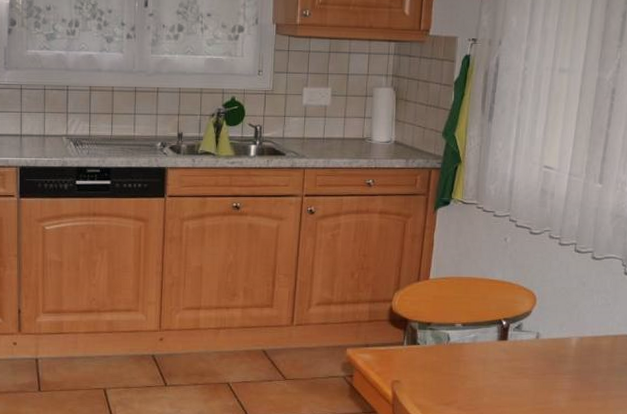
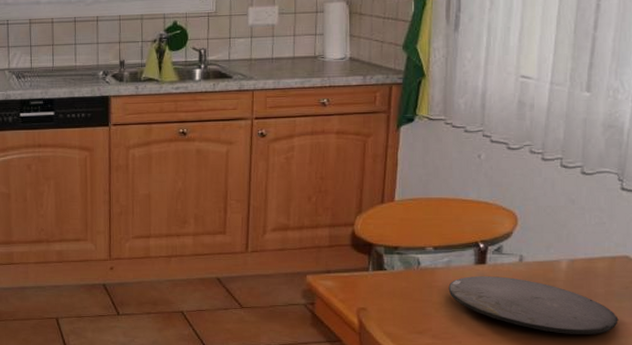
plate: none [473,351,618,407] -> present [448,276,619,335]

